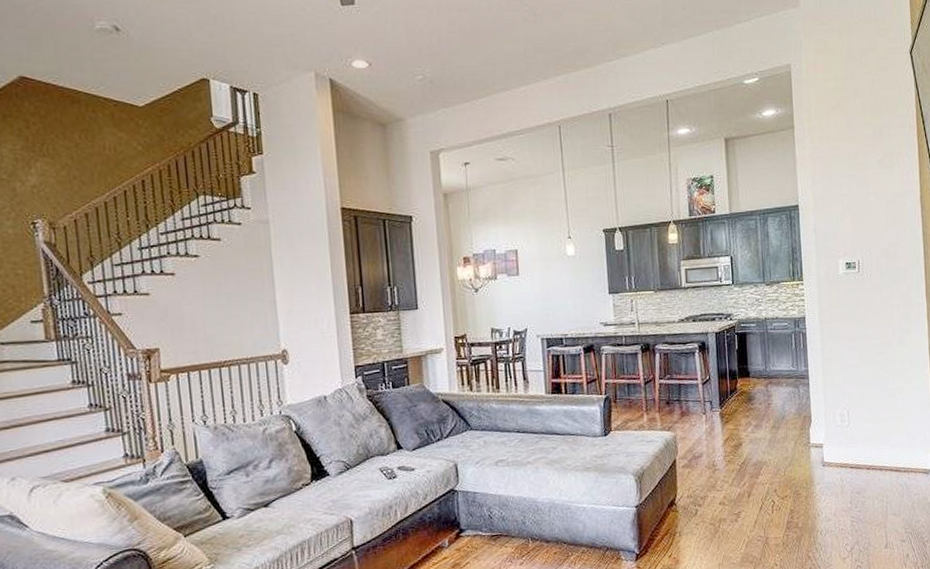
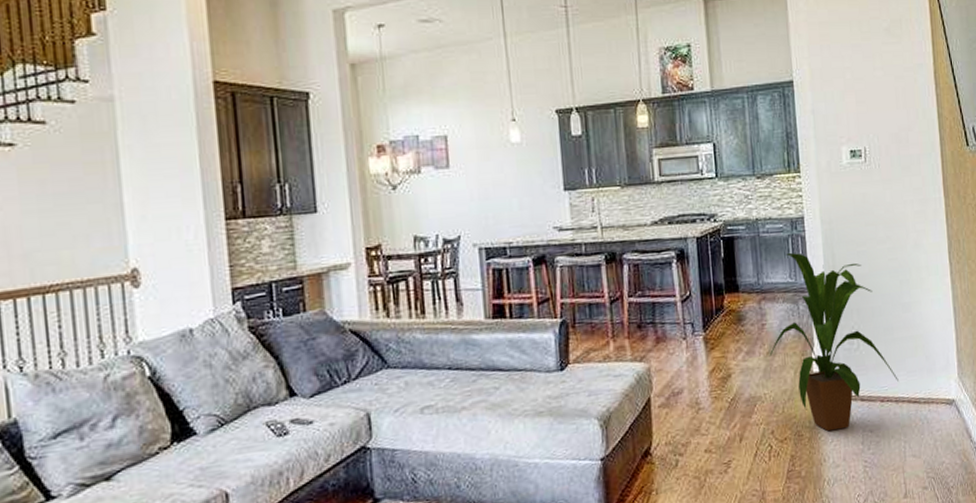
house plant: none [774,346,883,492] -> present [769,252,898,432]

